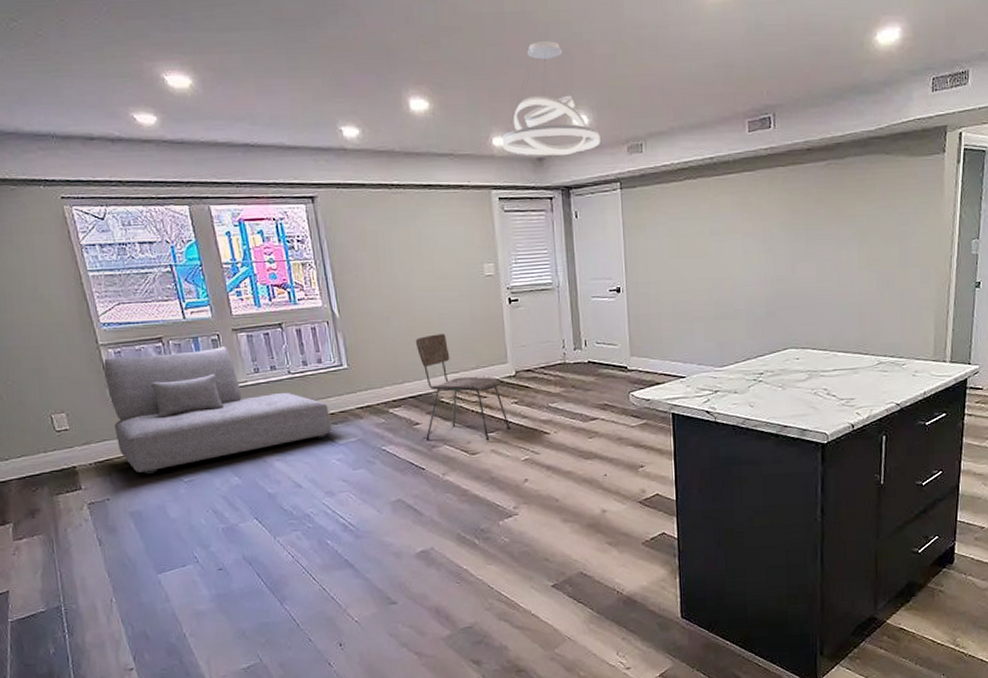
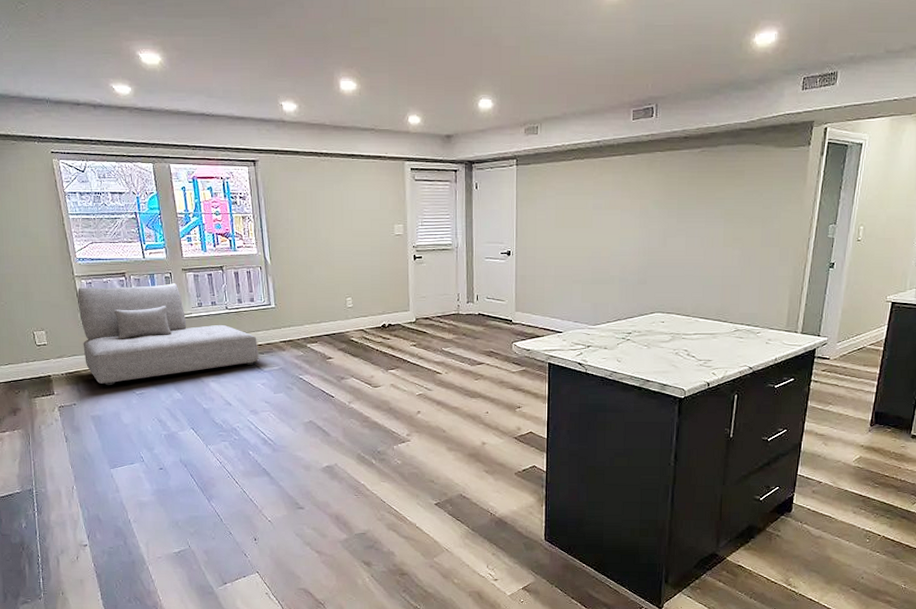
dining chair: present [415,334,511,442] -> none [332,283,408,377]
pendant light: present [501,41,601,156] -> none [416,34,502,134]

